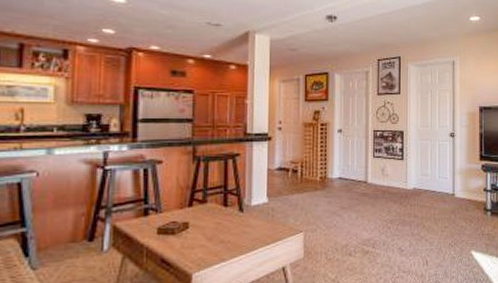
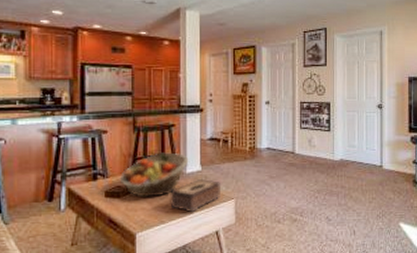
fruit basket: none [174,184,255,233] -> present [119,152,189,197]
tissue box: none [232,211,288,248] -> present [170,178,220,212]

